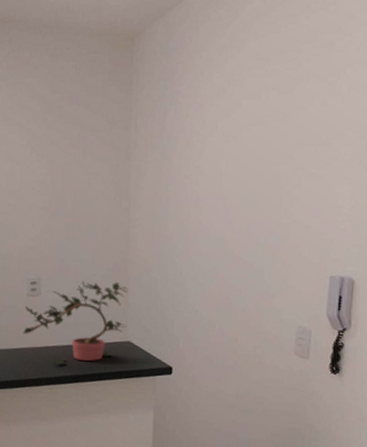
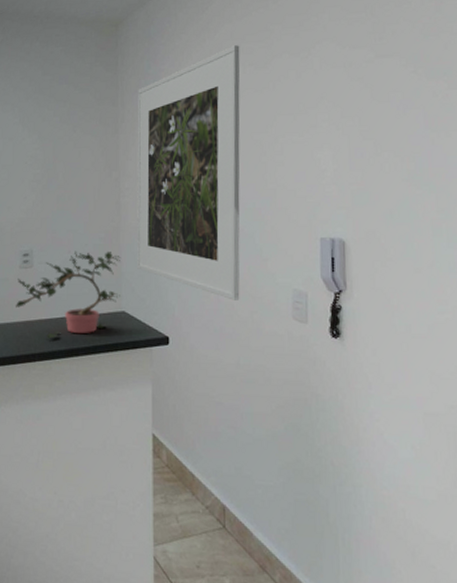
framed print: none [144,66,264,335] -> present [137,45,240,301]

